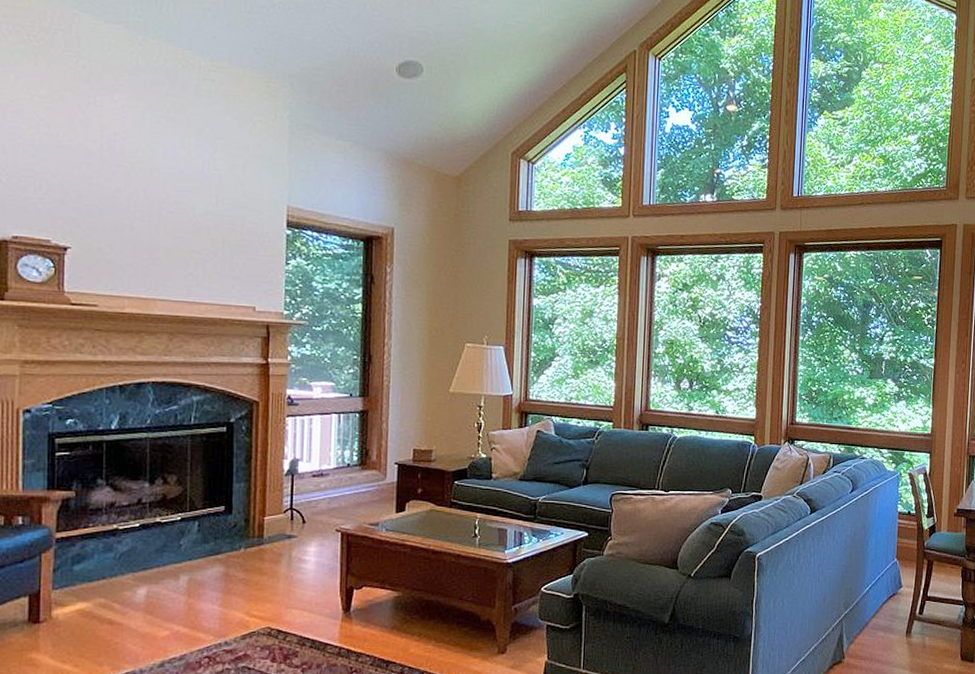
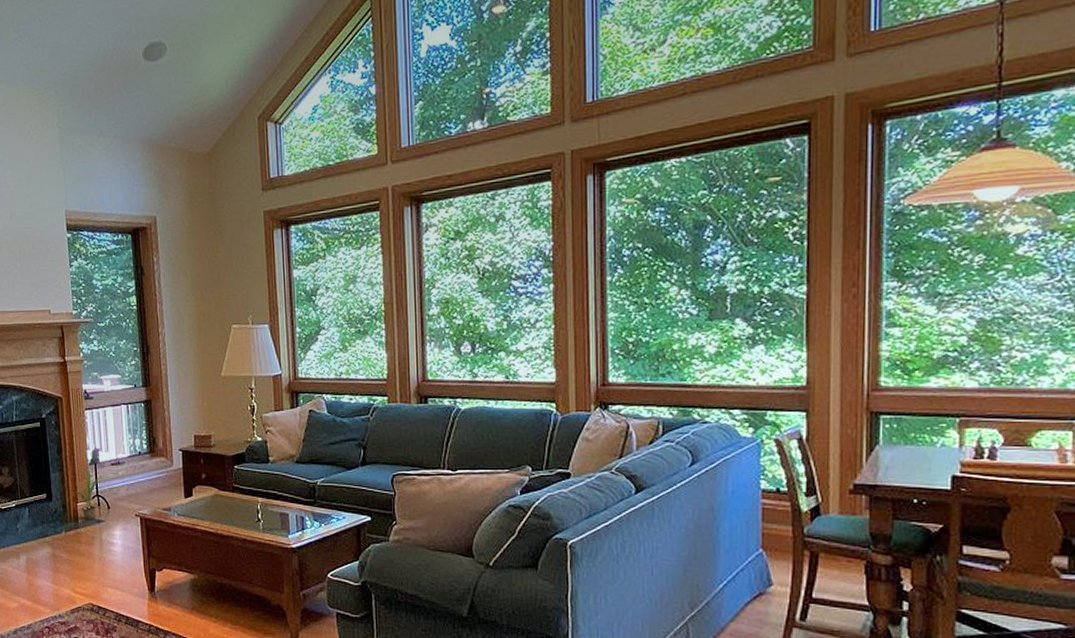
potted plant: none [263,483,304,536] -> present [75,472,105,520]

